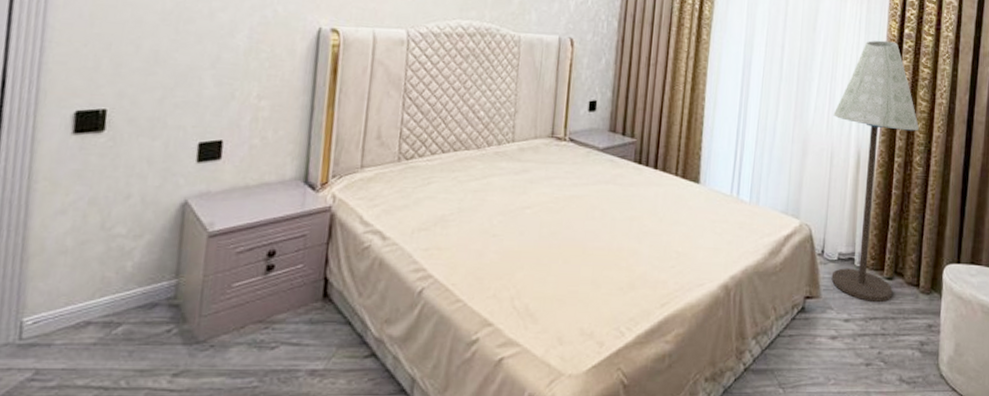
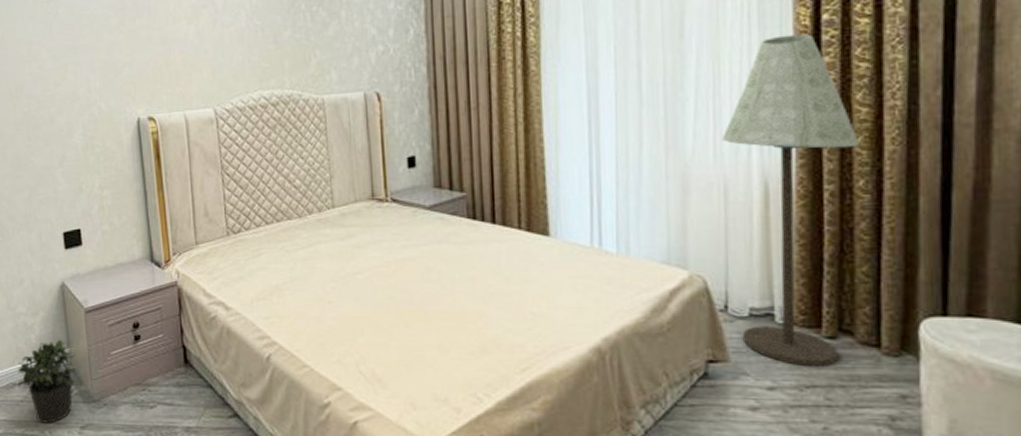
potted plant: none [93,268,185,371] -> present [17,339,76,423]

